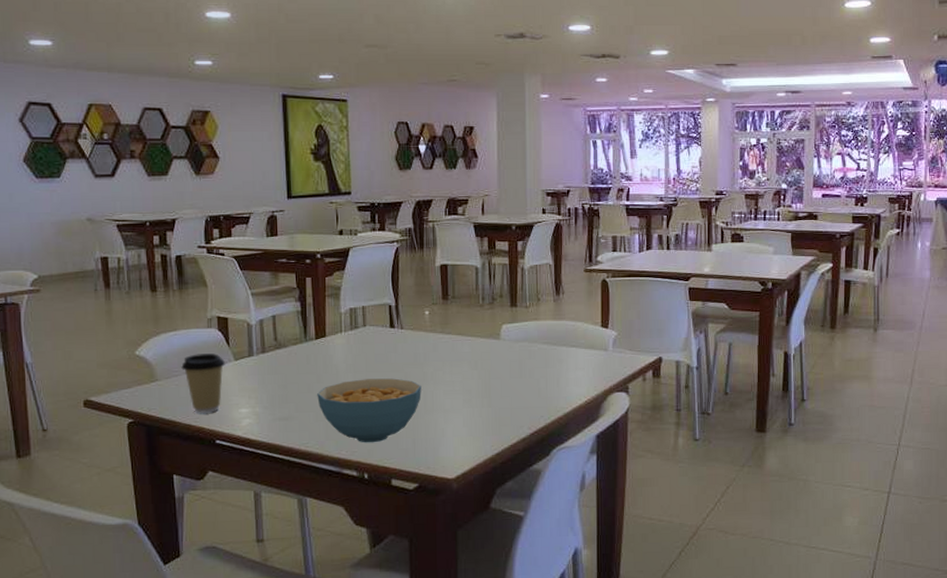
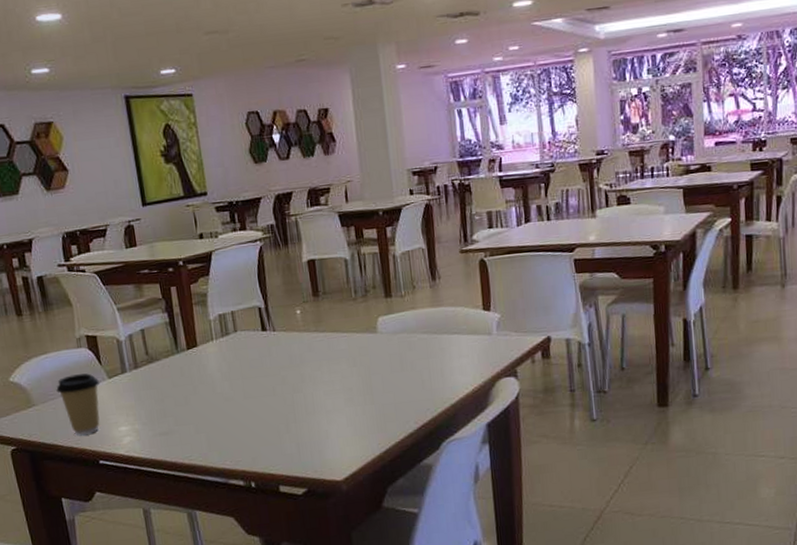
cereal bowl: present [317,378,422,443] -> none [195,382,301,452]

